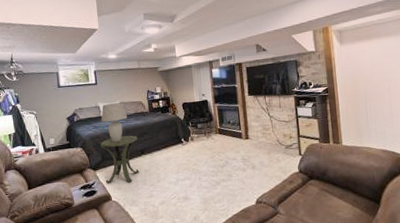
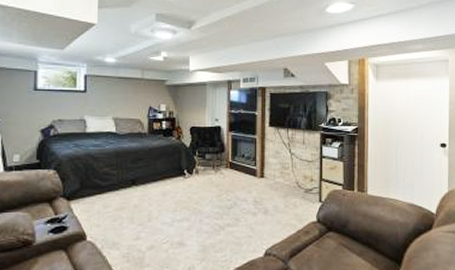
side table: present [100,135,139,184] -> none [80,159,130,220]
lamp: present [101,102,127,142] -> none [85,118,120,166]

